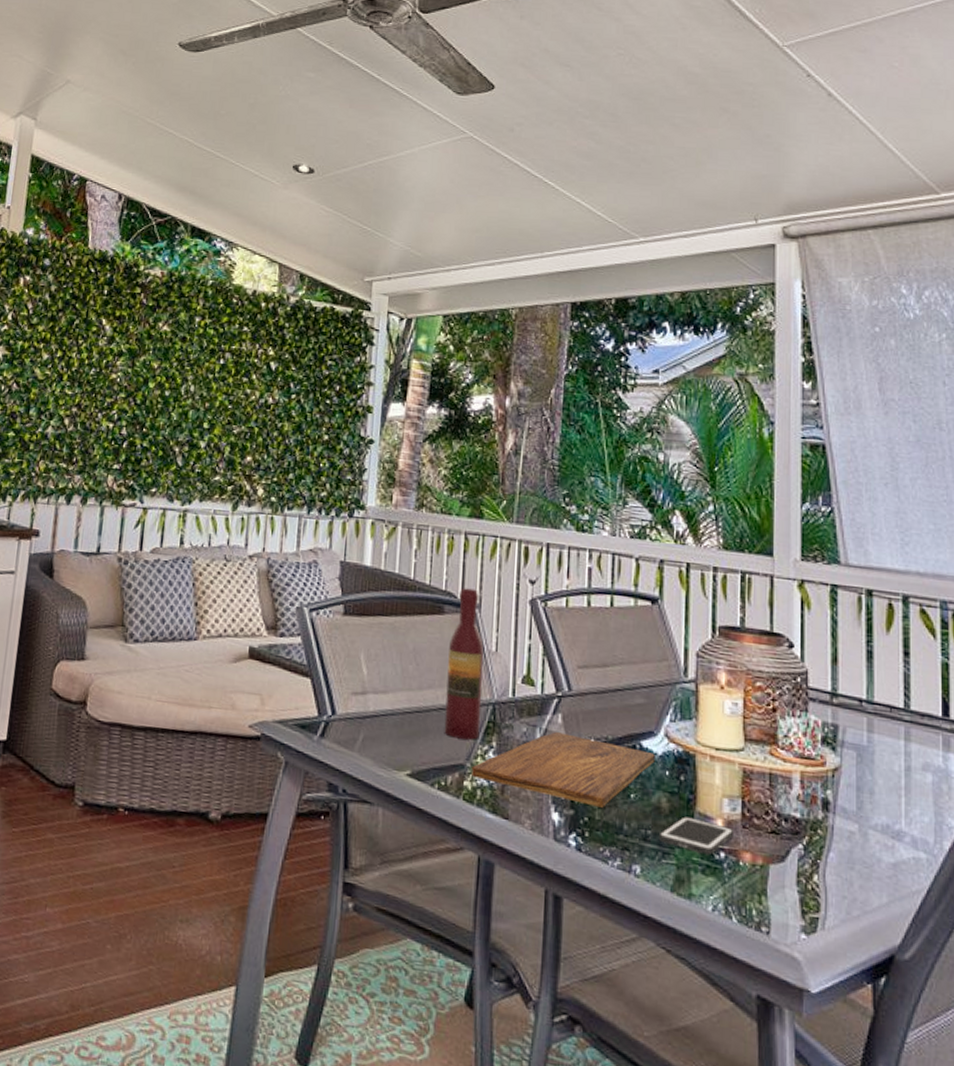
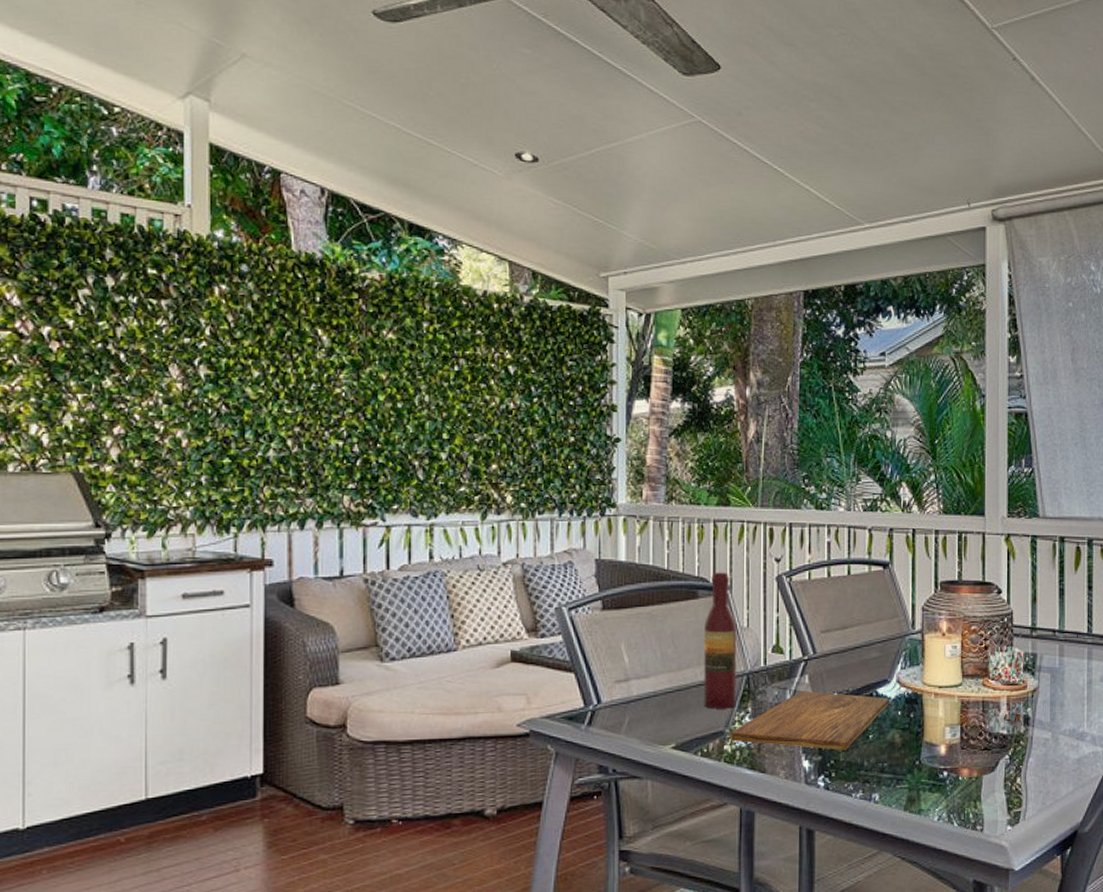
cell phone: present [658,816,735,855] -> none [893,747,955,776]

